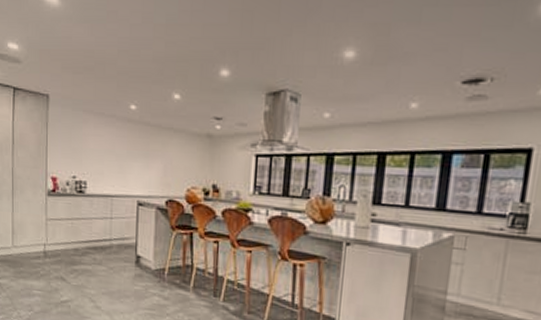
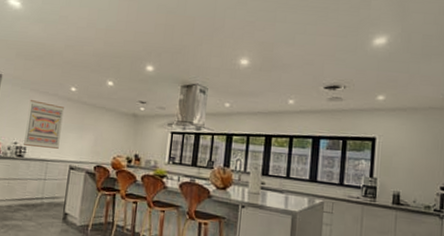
wall art: none [83,124,126,182] -> present [24,100,65,149]

